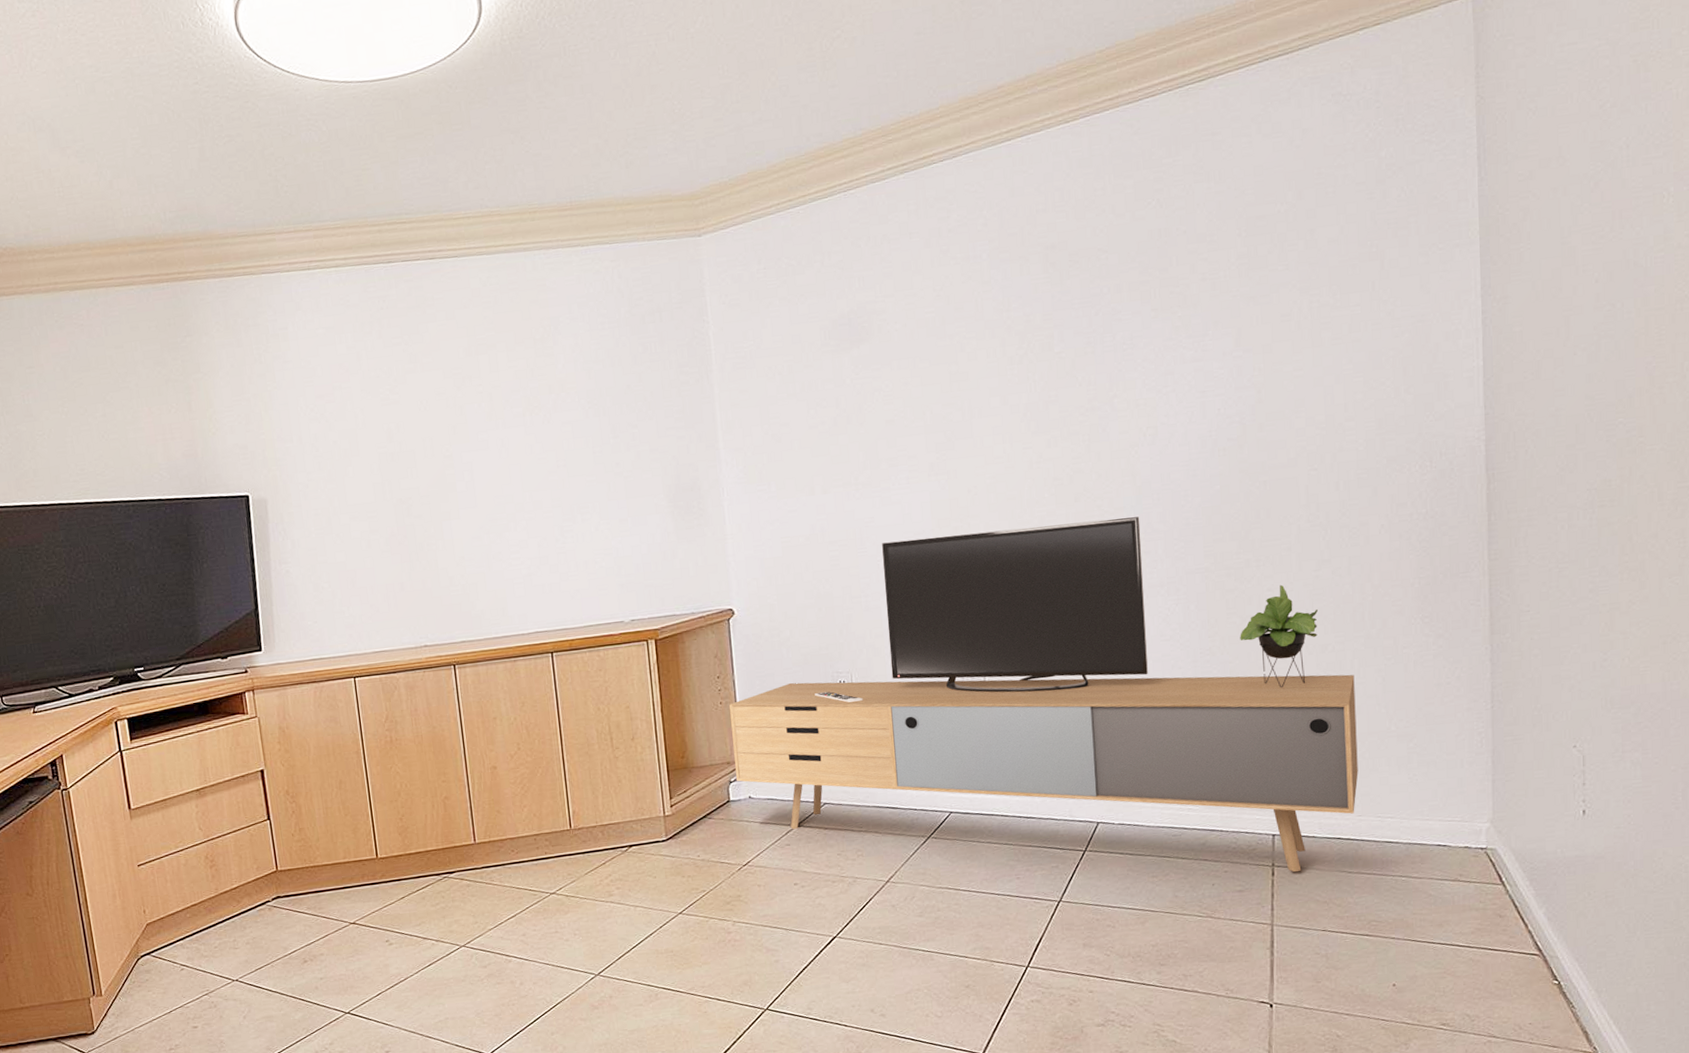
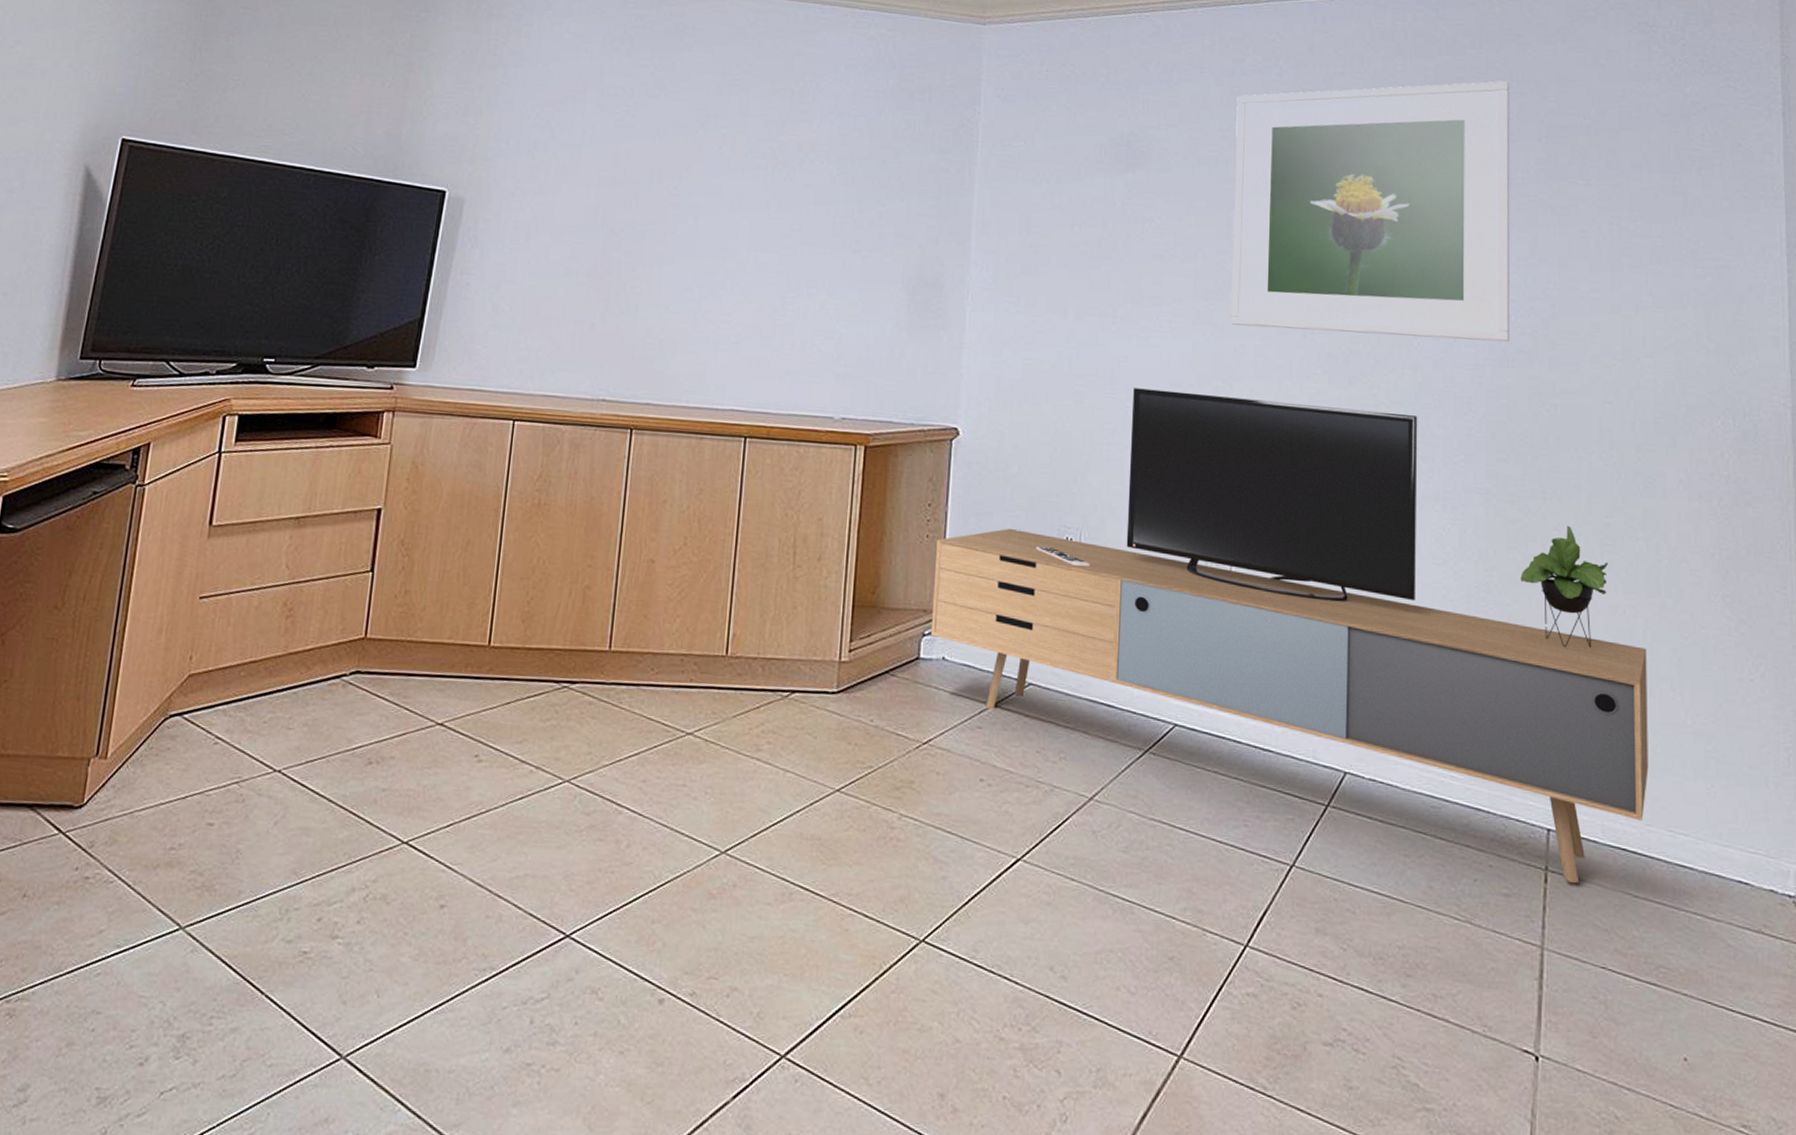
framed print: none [946,182,1220,469] -> present [1229,80,1510,343]

